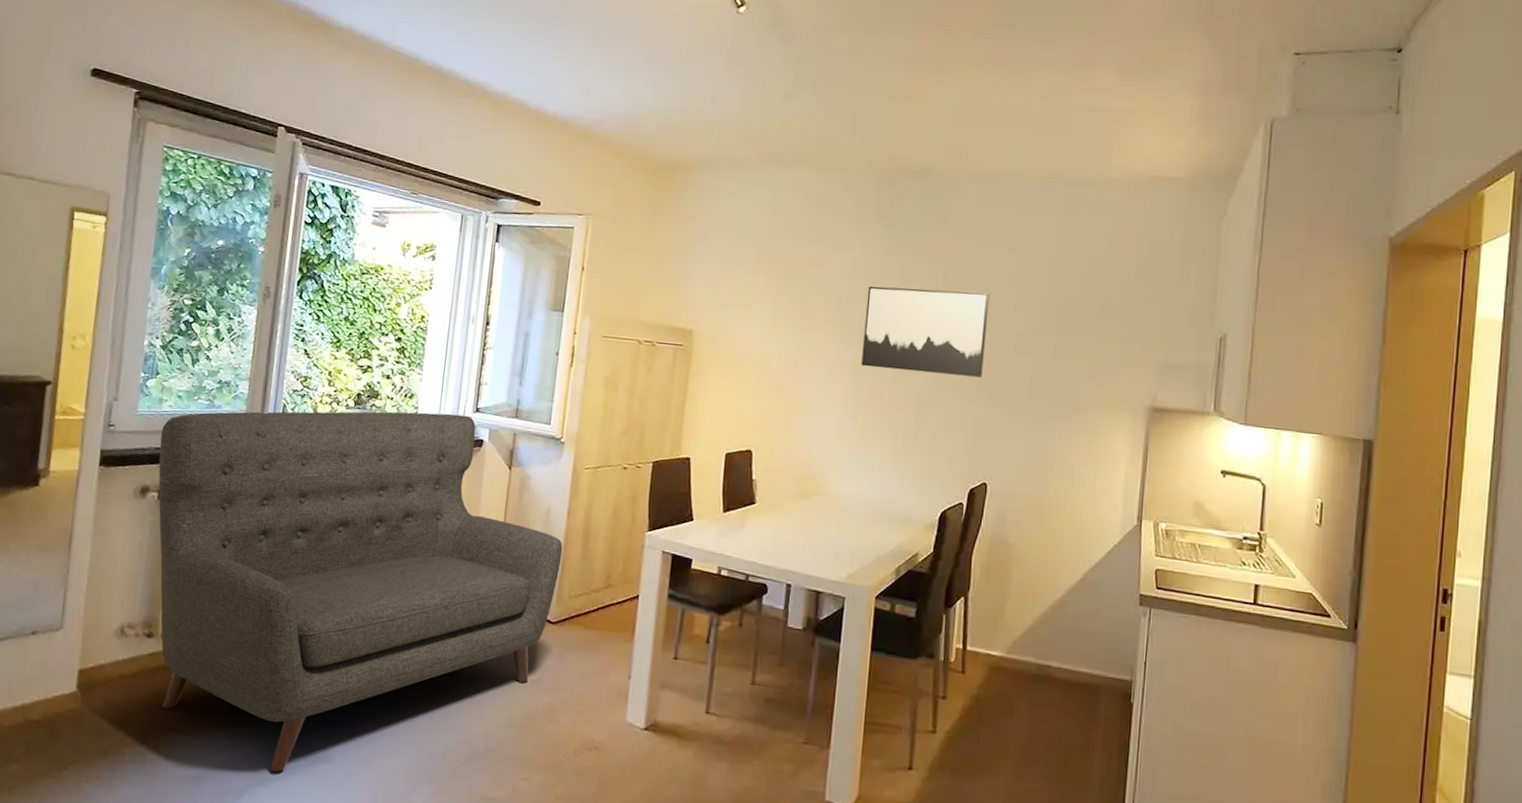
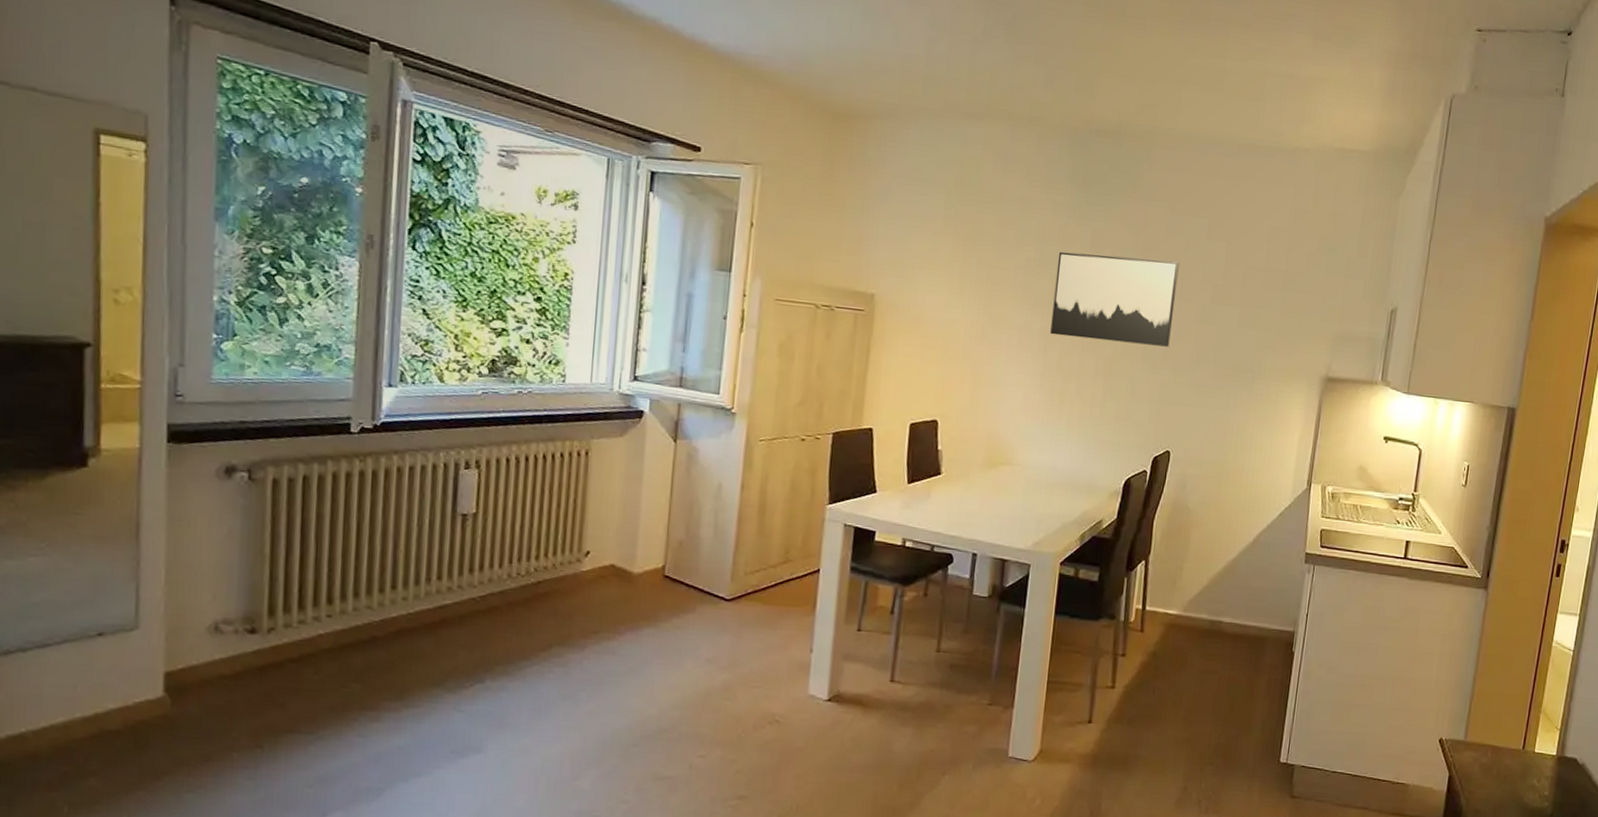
sofa: present [158,411,563,772] -> none [245,379,737,767]

